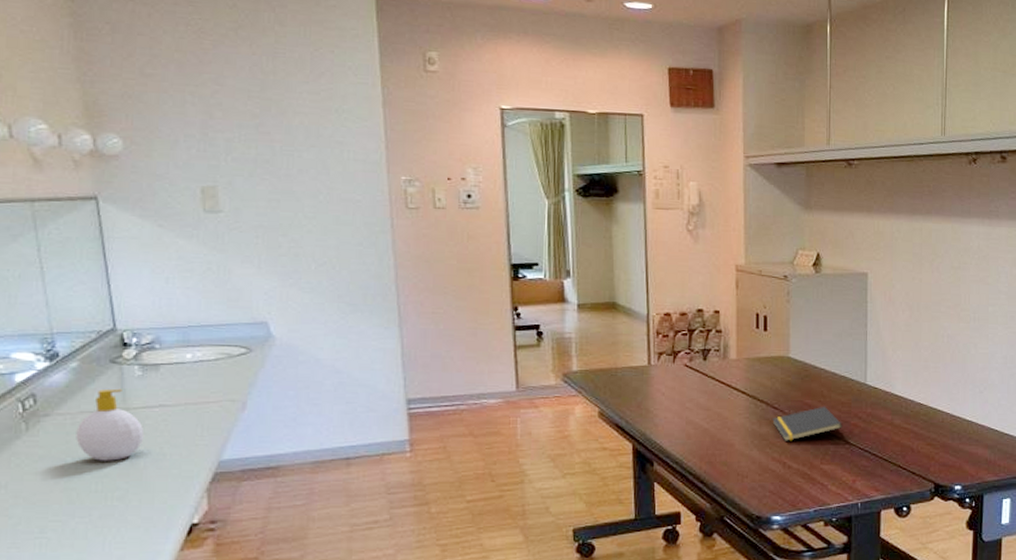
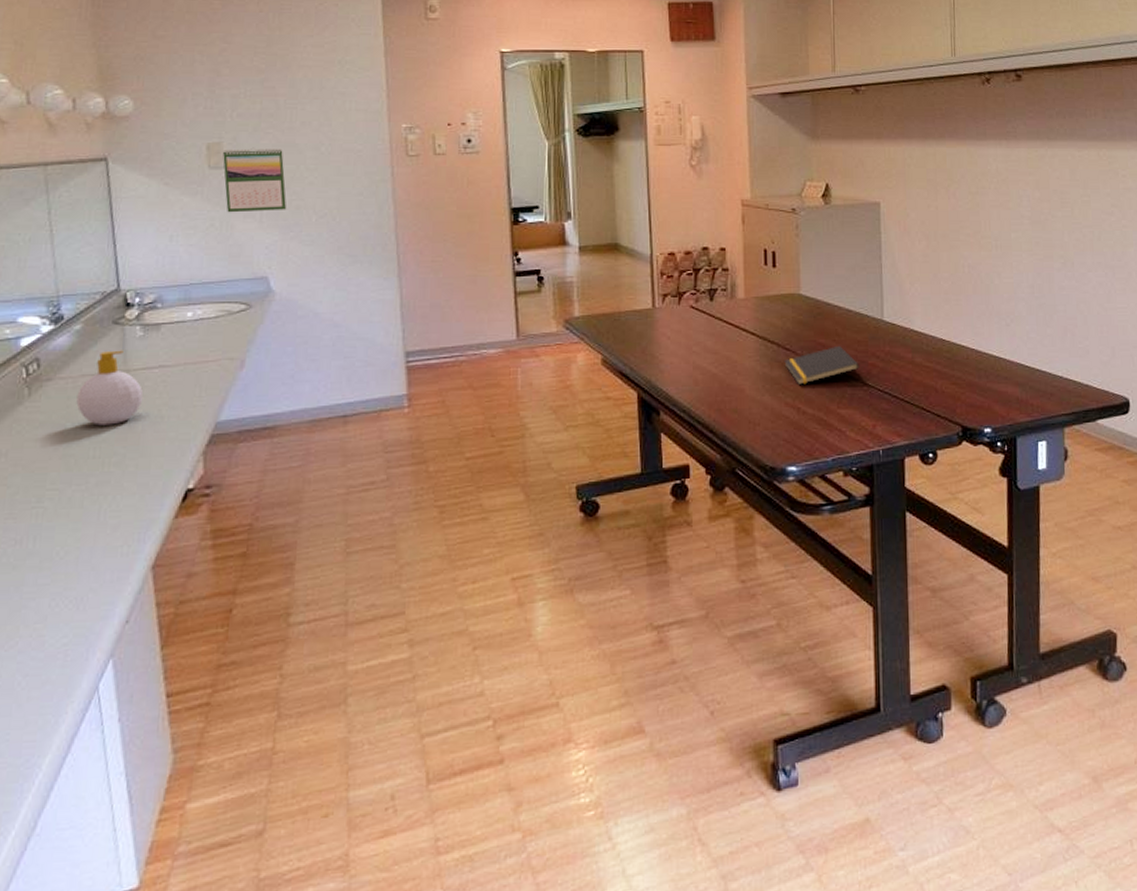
calendar: none [218,192,285,258] -> present [223,147,286,213]

